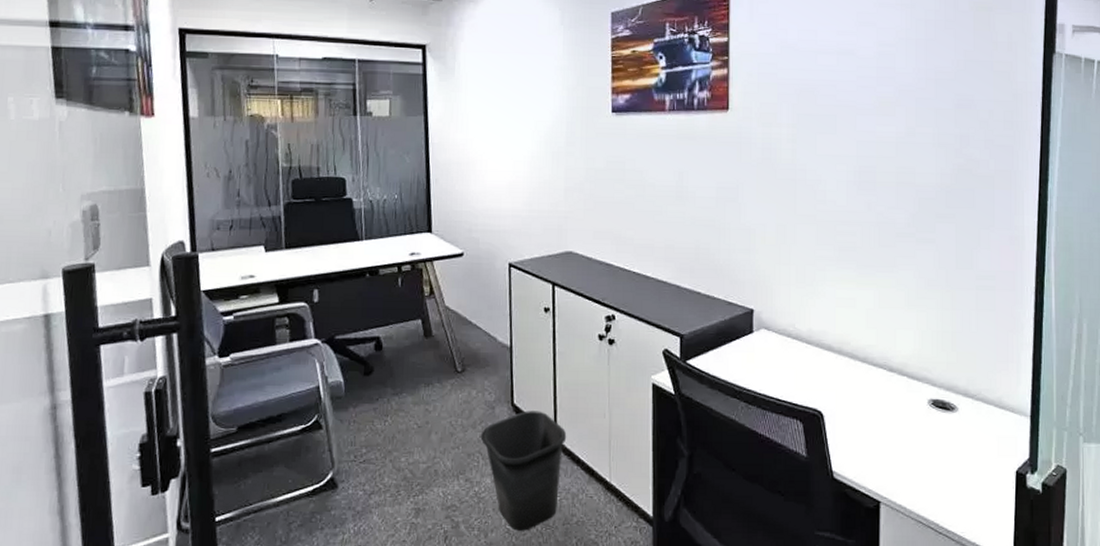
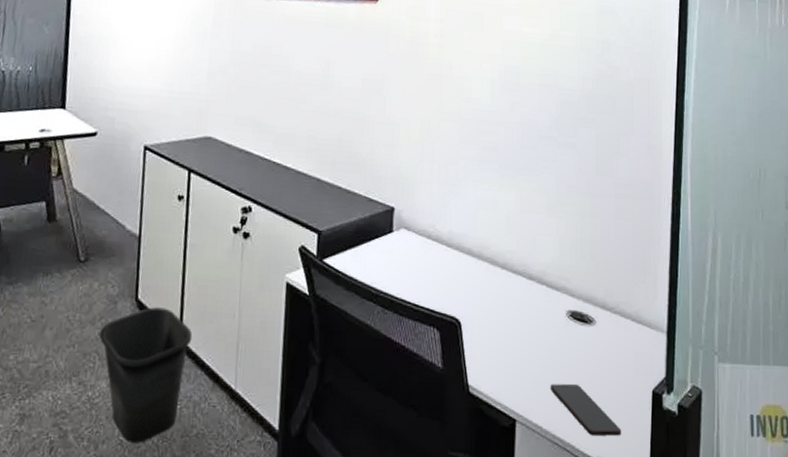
phone: none [913,467,985,514] -> present [550,384,622,436]

